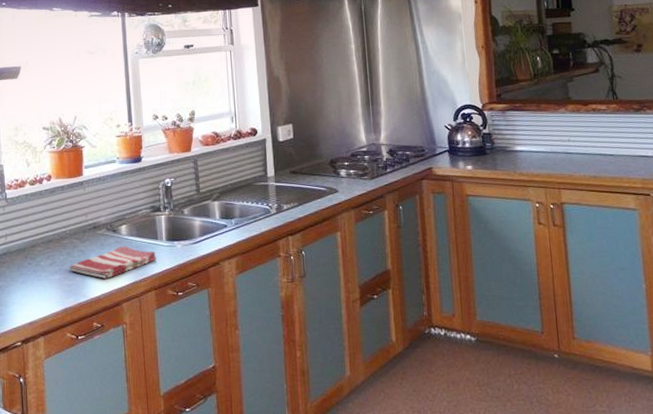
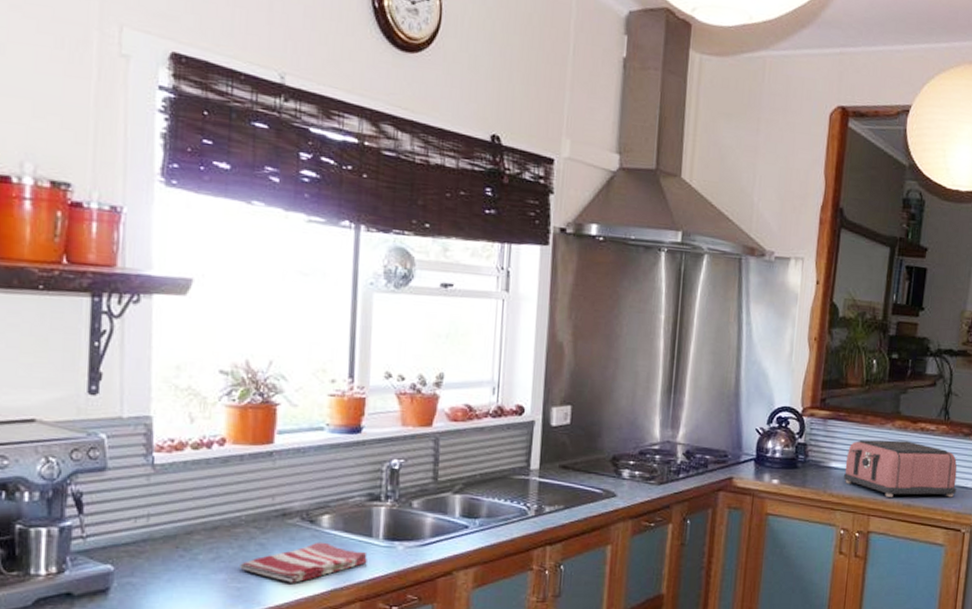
toaster: none [528,121,638,171] -> present [843,439,958,498]

